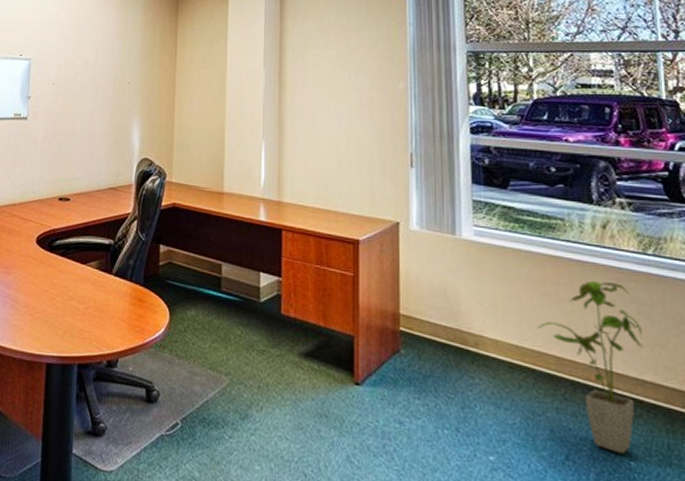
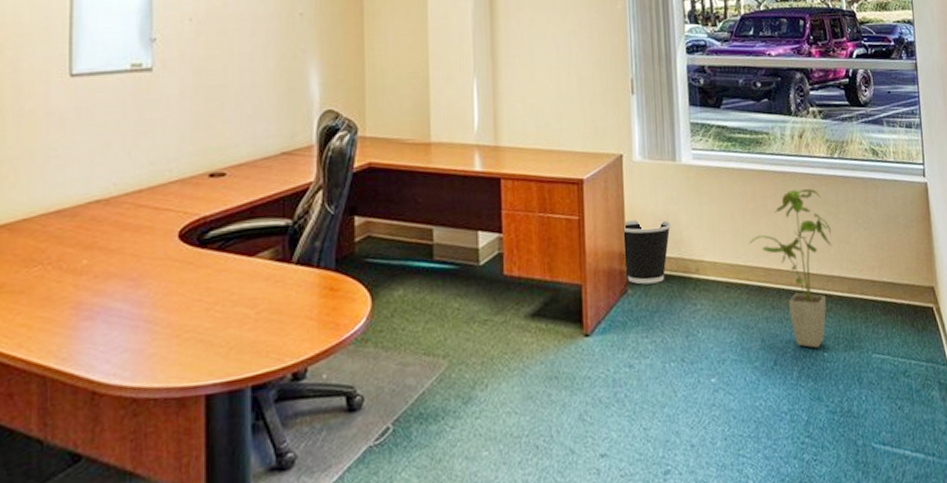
wastebasket: none [396,284,448,349] -> present [622,219,671,285]

